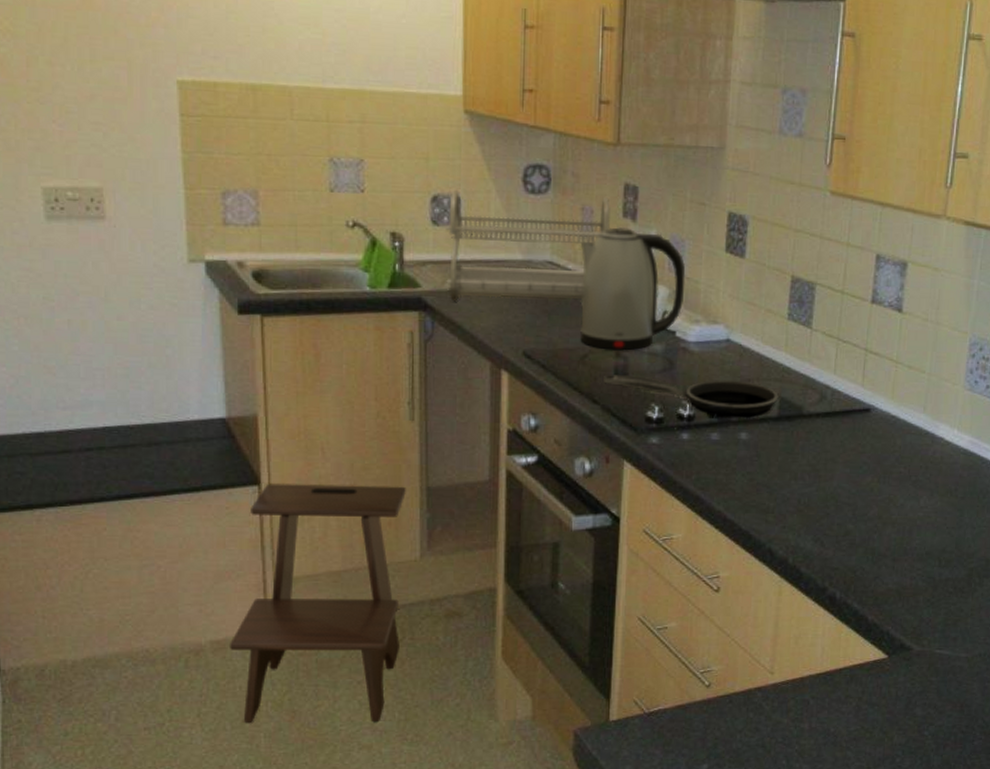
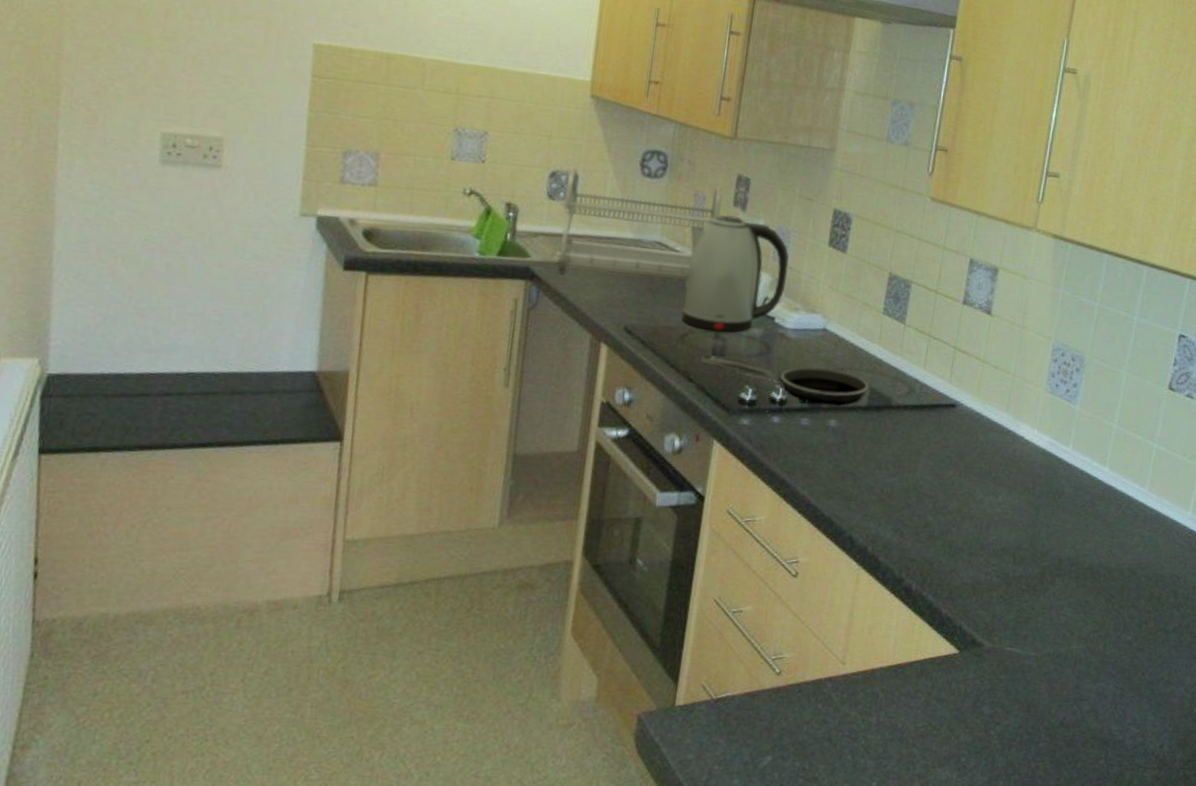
step stool: present [230,484,406,723] -> none [287,441,492,695]

